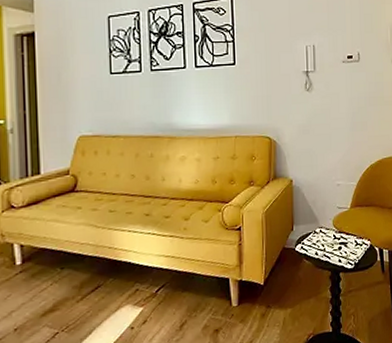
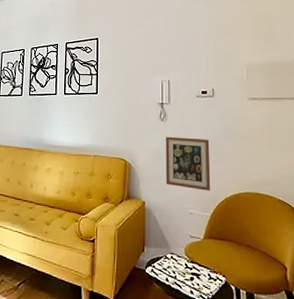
picture frame: none [311,107,357,161] -> present [165,136,211,191]

